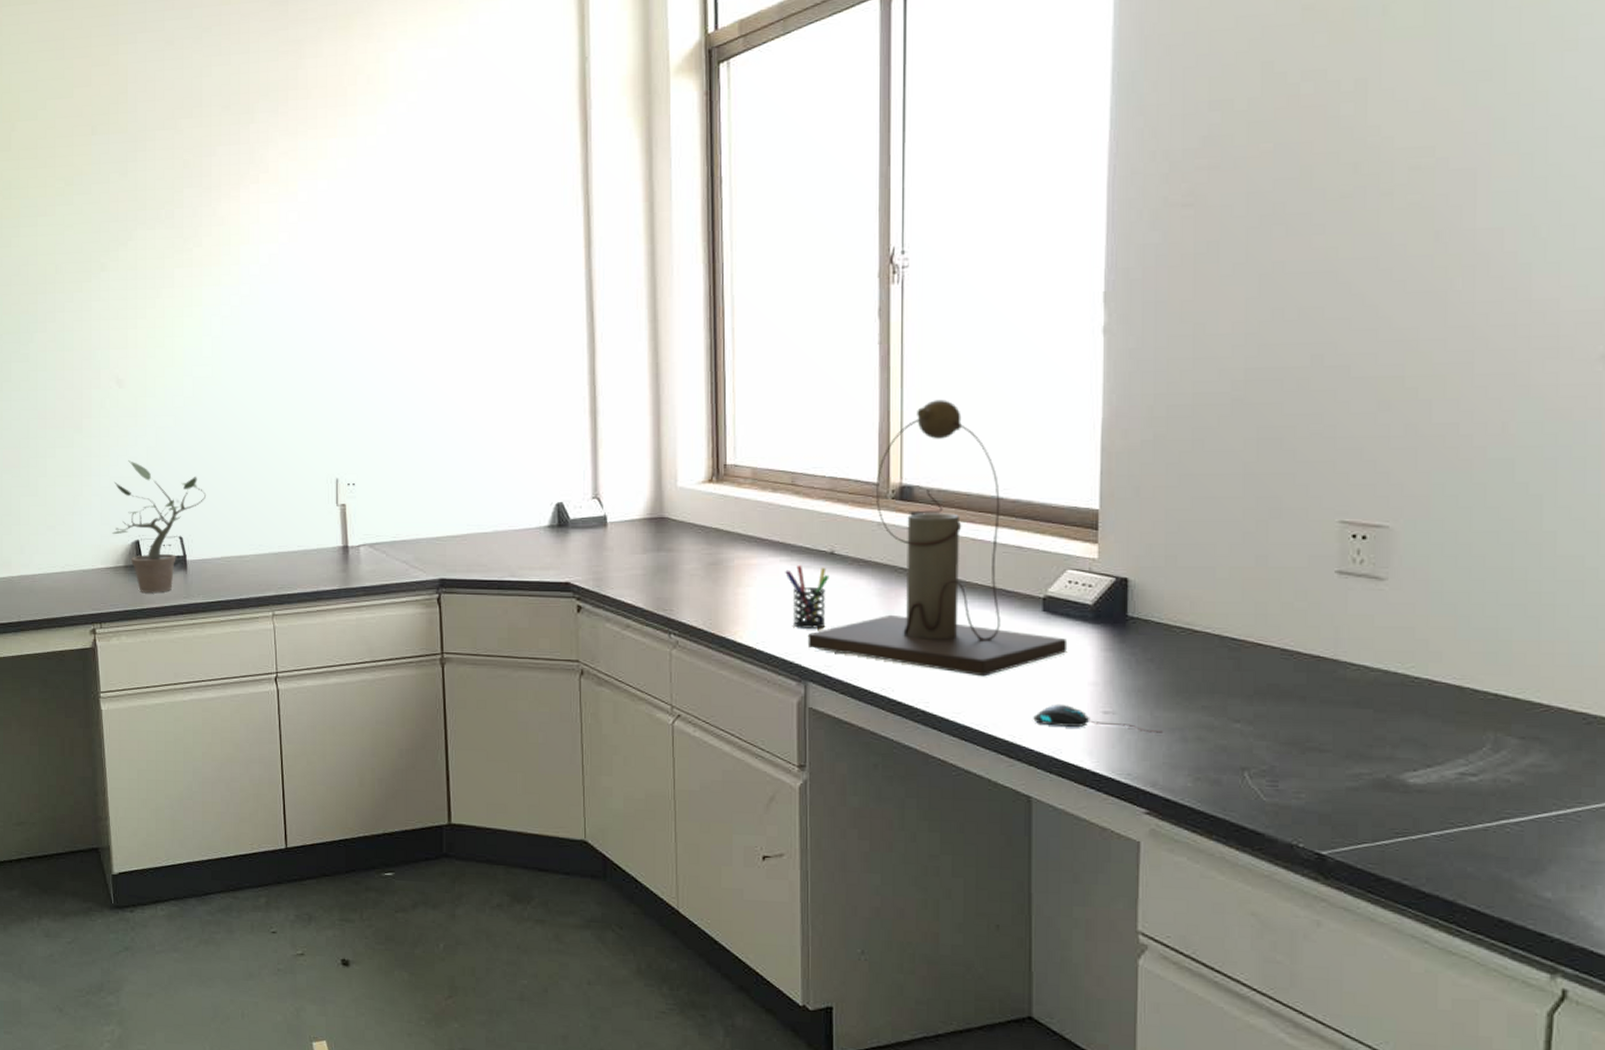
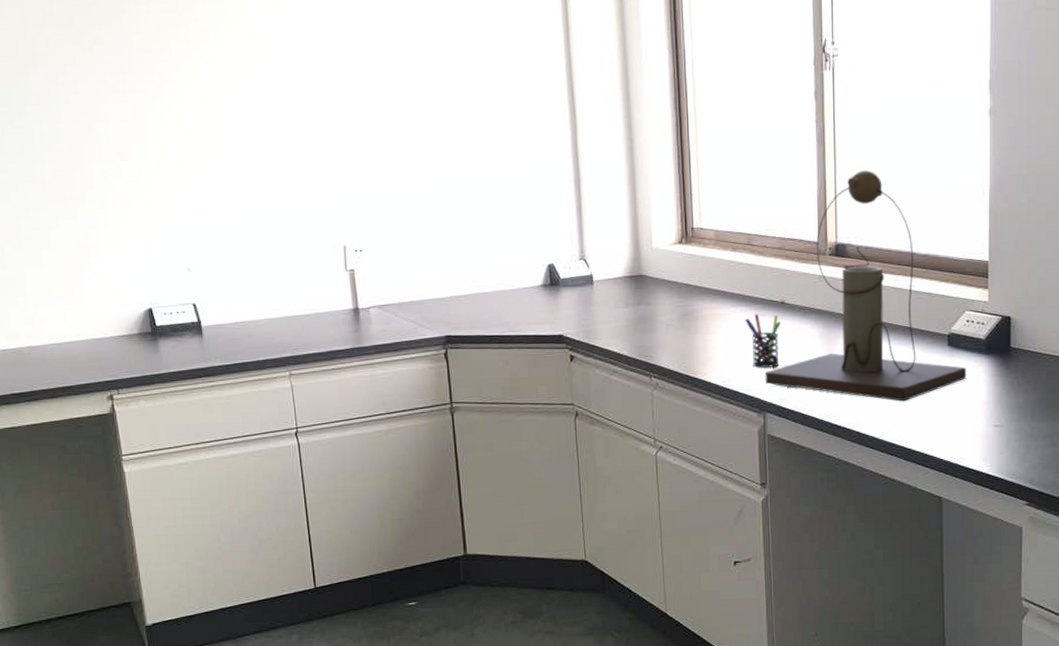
potted plant: present [112,460,207,592] -> none [122,231,218,358]
mouse: present [1033,704,1163,733] -> none [942,420,1037,441]

